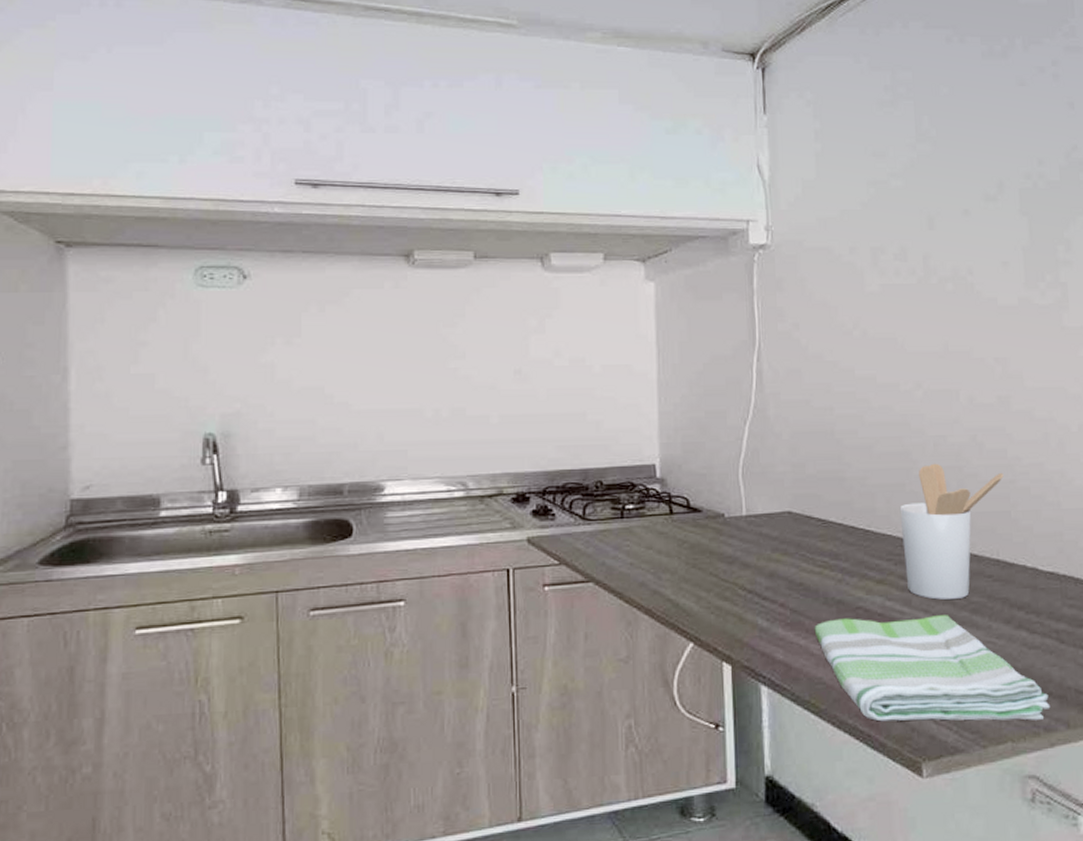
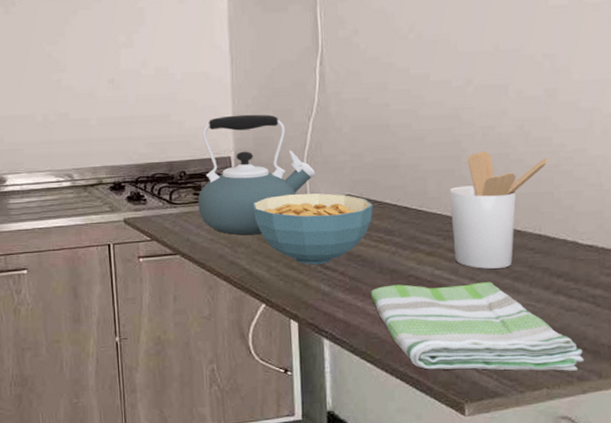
kettle: none [616,415,753,559] -> present [198,114,316,236]
cereal bowl: none [680,509,817,595] -> present [252,193,373,265]

